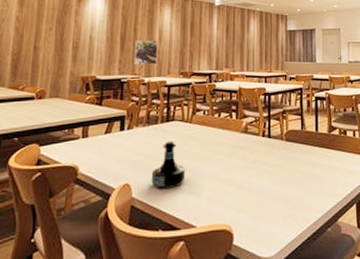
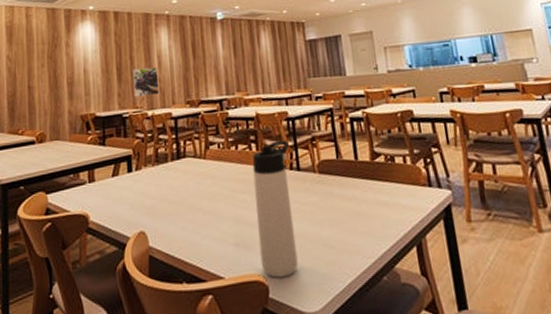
tequila bottle: present [151,141,186,190] -> none [167,180,206,237]
thermos bottle: none [229,111,264,228] -> present [252,140,298,278]

